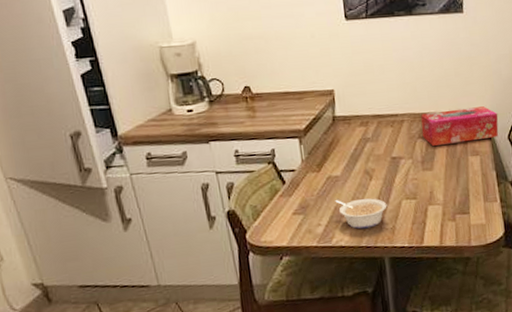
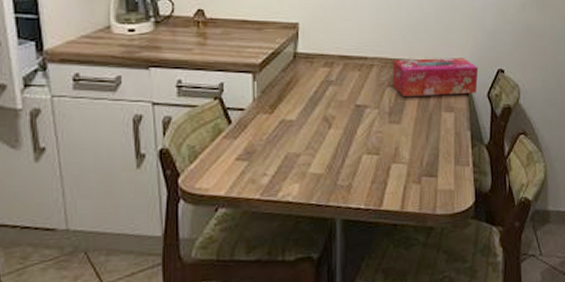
legume: present [335,198,387,229] -> none [286,146,345,184]

